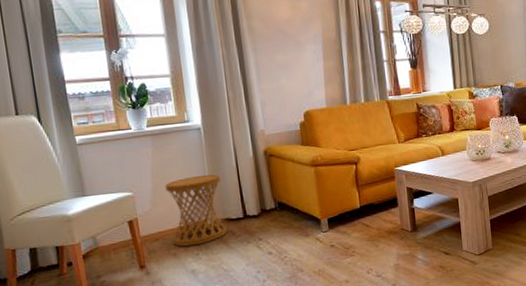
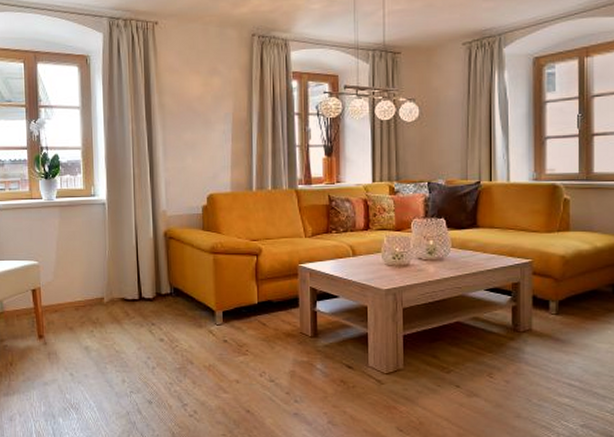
side table: present [165,174,228,247] -> none [68,251,122,322]

